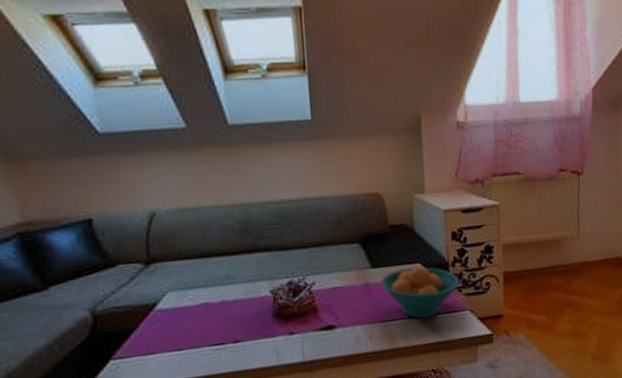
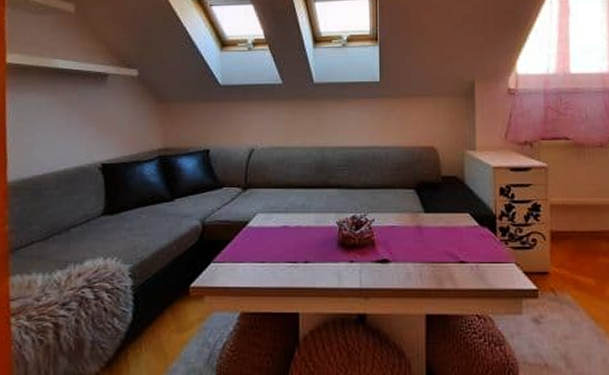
fruit bowl: present [380,266,460,319] -> none [431,216,507,265]

